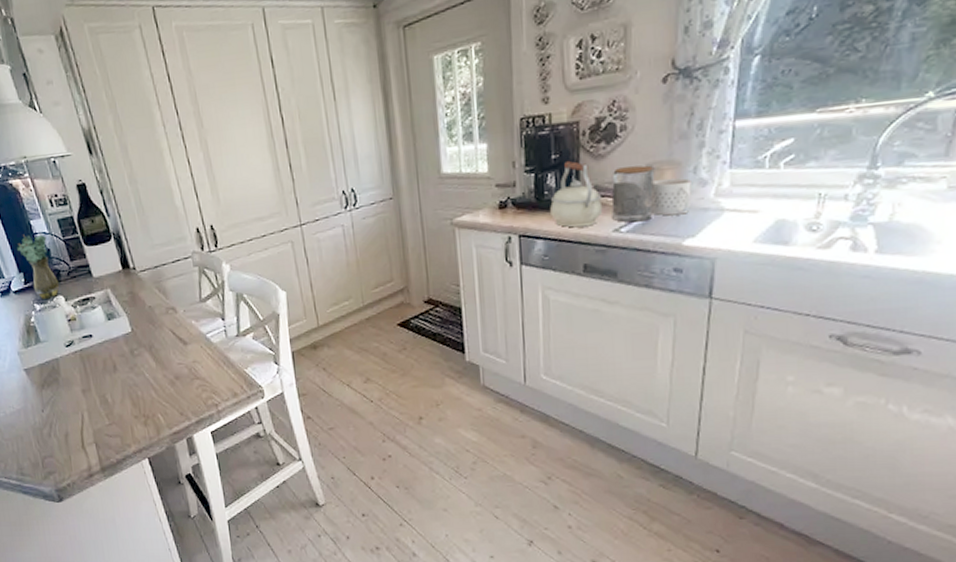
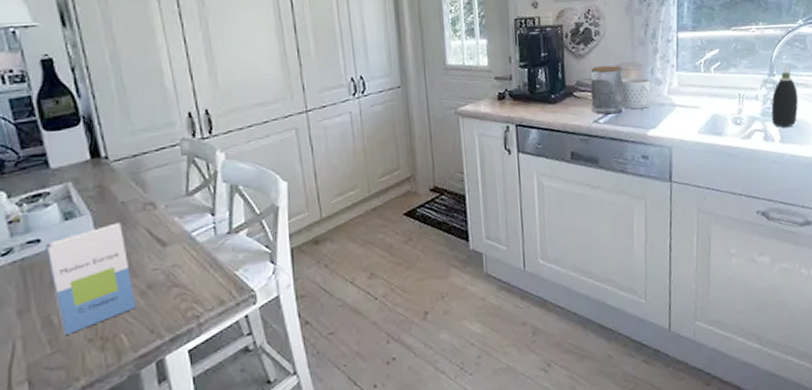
book: none [96,323,167,412] -> present [46,222,135,337]
kettle: present [549,160,603,228] -> none [541,58,585,119]
soap dispenser: none [866,154,913,234] -> present [771,66,799,127]

